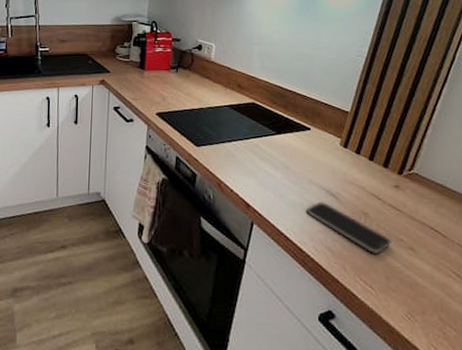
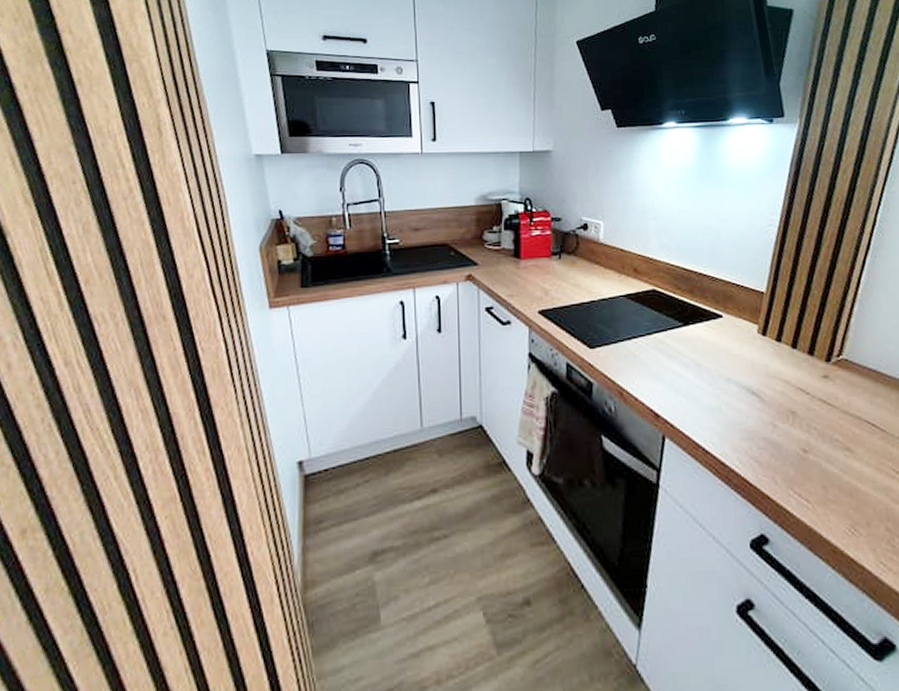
smartphone: present [305,201,391,255] -> none [724,403,825,460]

